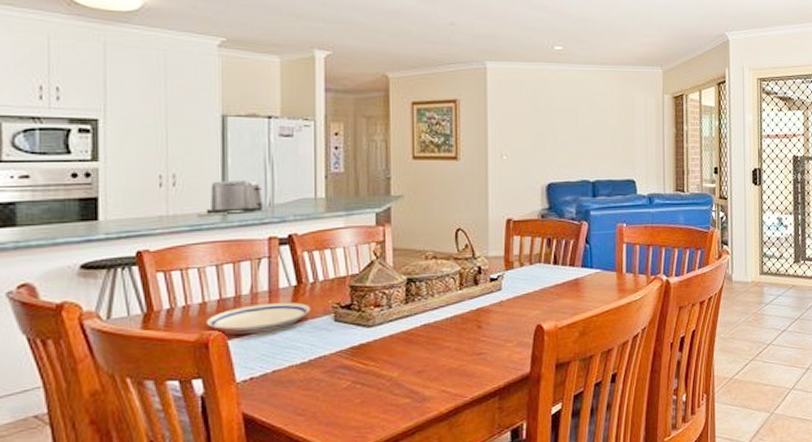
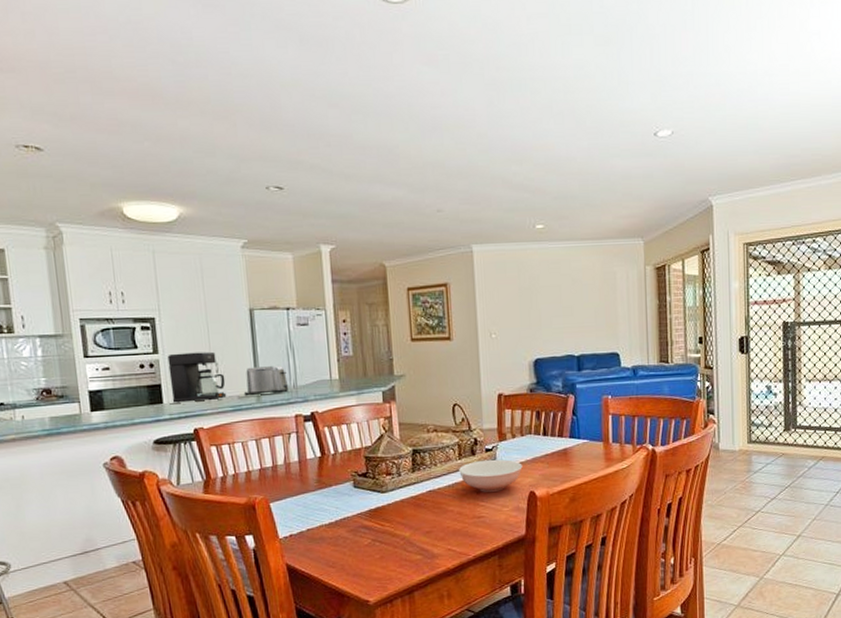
coffee maker: none [110,161,184,220] -> present [167,351,227,403]
plate: present [205,302,311,335] -> none [251,471,334,498]
bowl: none [459,289,530,326] -> present [459,459,523,492]

